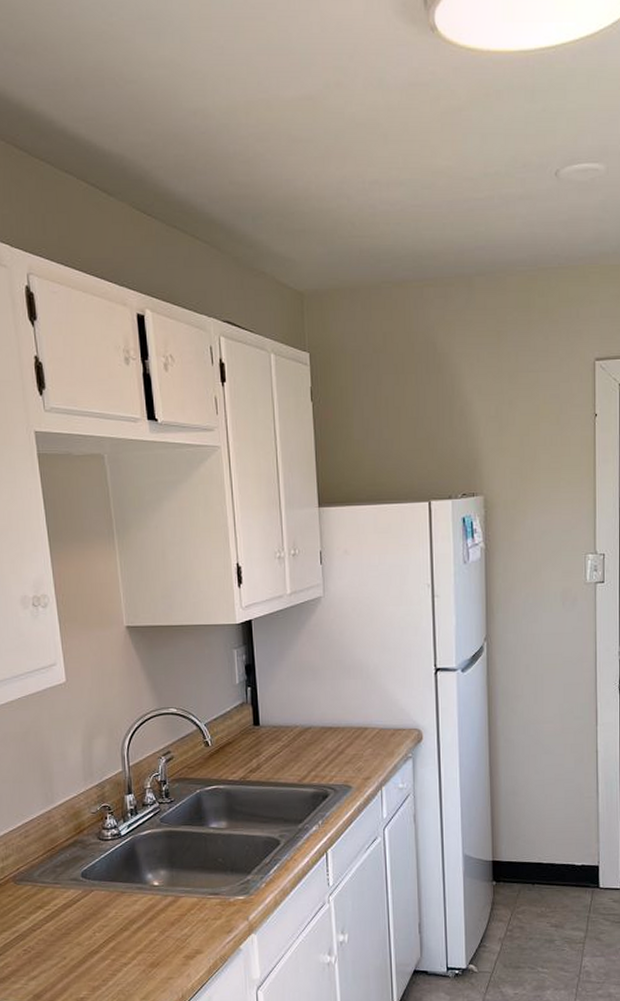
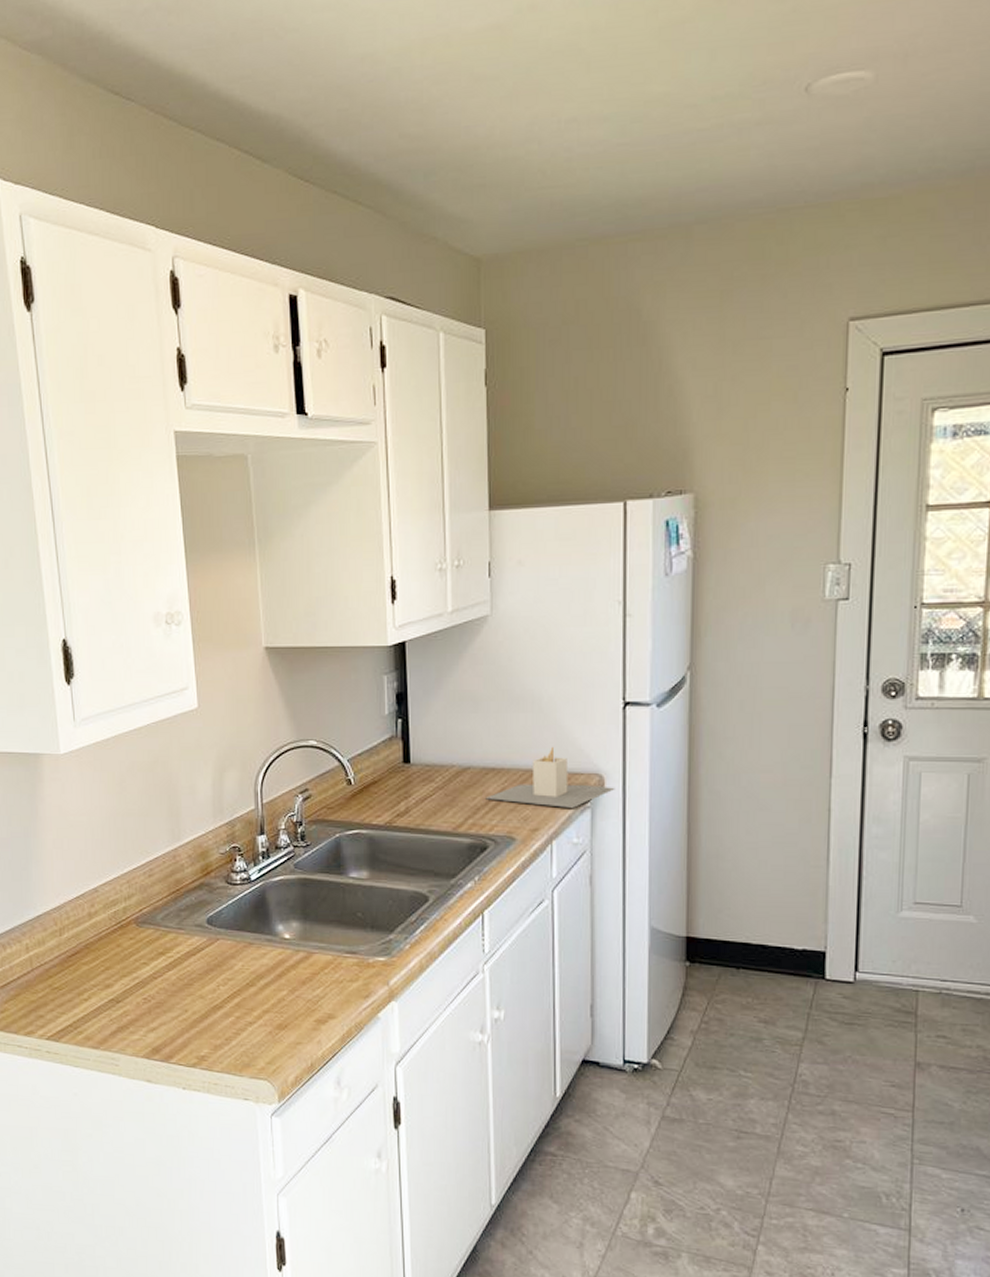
utensil holder: none [325,707,431,759] -> present [485,746,615,808]

